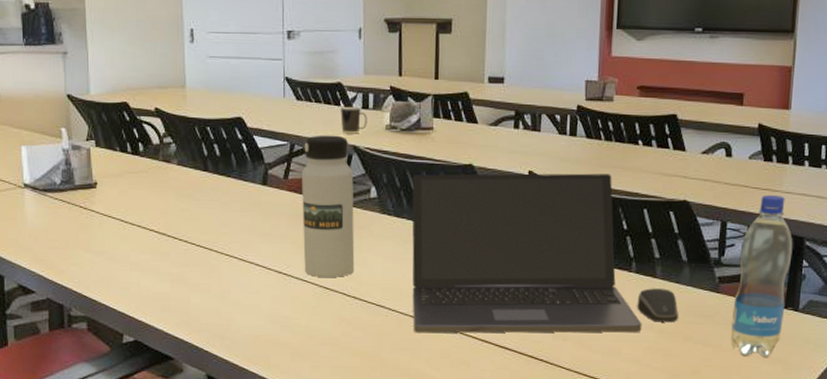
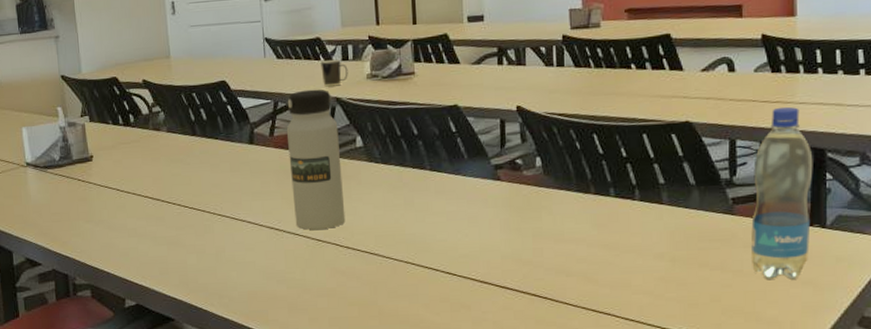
laptop: present [412,173,642,333] -> none [397,101,652,279]
computer mouse: present [637,288,678,321] -> none [644,214,691,249]

